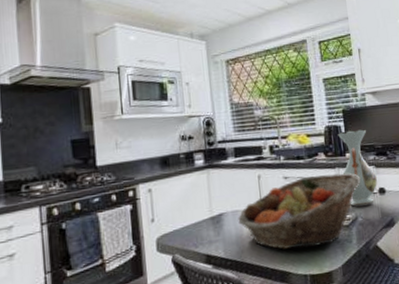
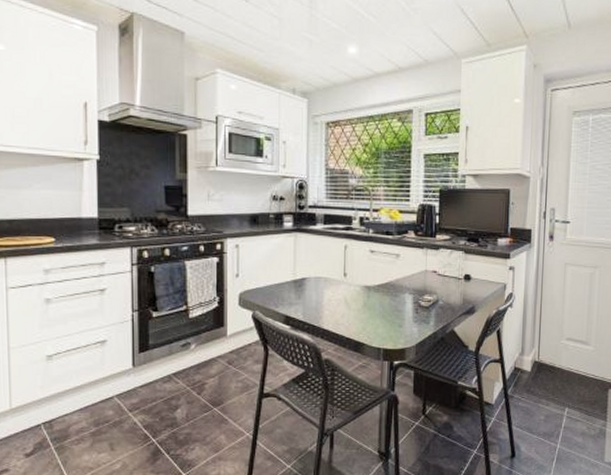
fruit basket: present [238,173,361,249] -> none [320,254,448,322]
vase: present [338,129,377,207] -> none [431,212,464,290]

